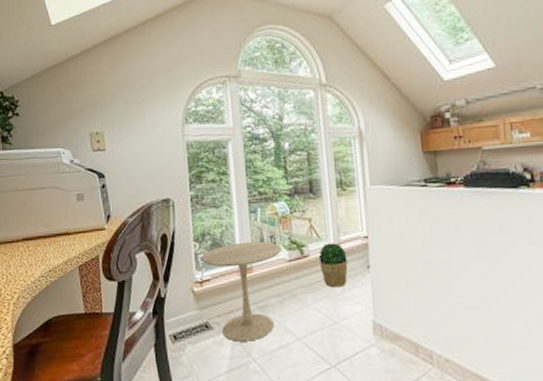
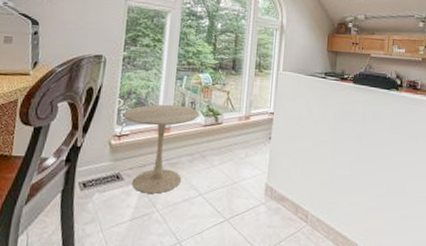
potted plant: present [318,243,348,288] -> none [229,114,254,153]

